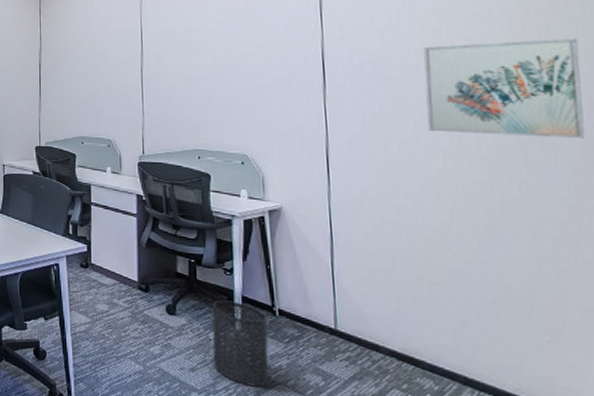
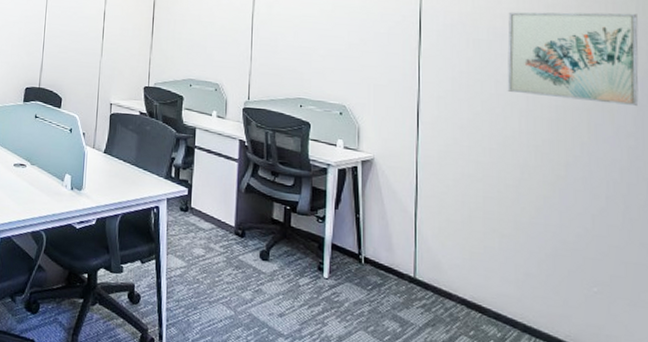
trash can: present [211,300,269,387] -> none [300,247,354,333]

